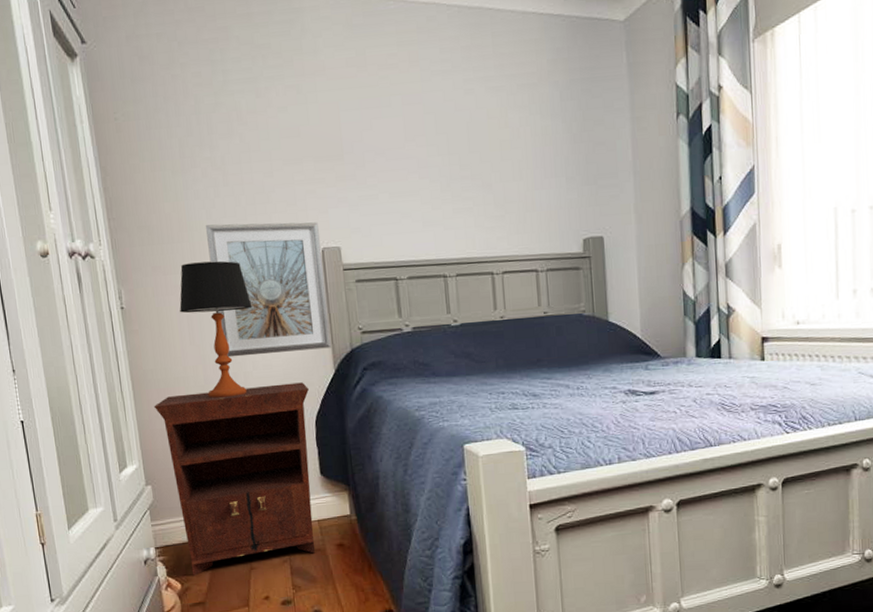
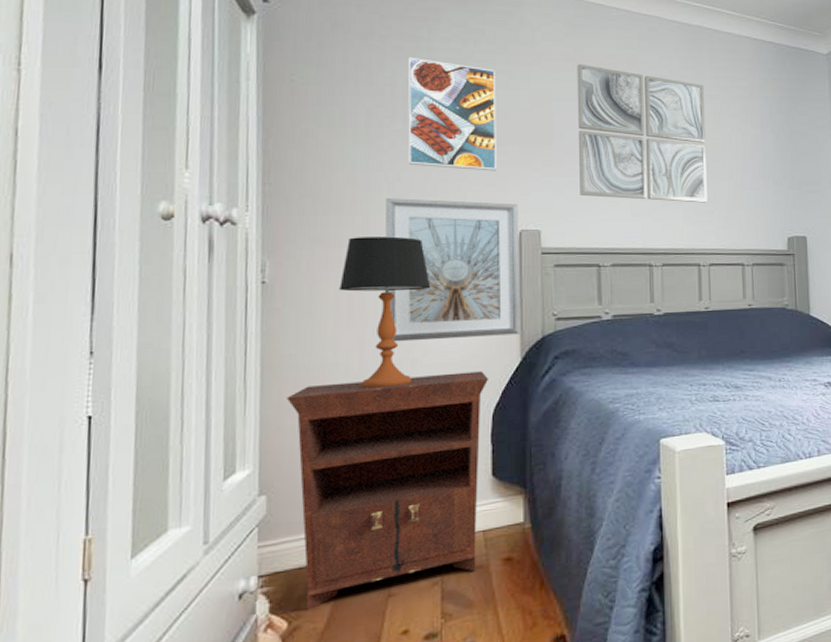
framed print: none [206,81,296,192] -> present [407,56,496,171]
wall art: none [359,68,498,210] -> present [577,63,707,203]

